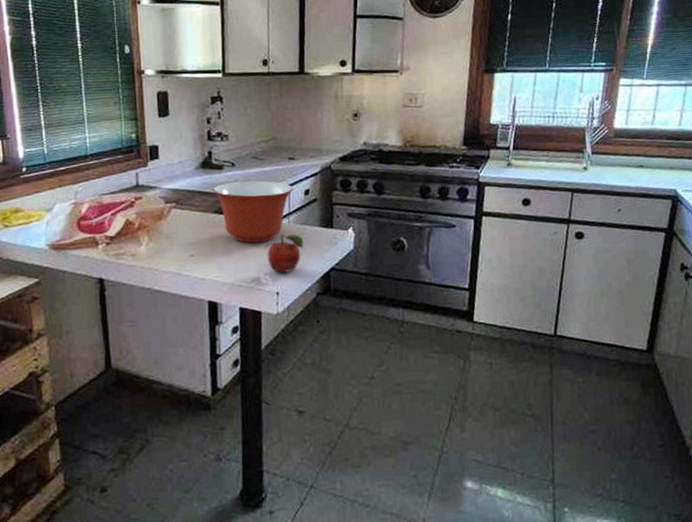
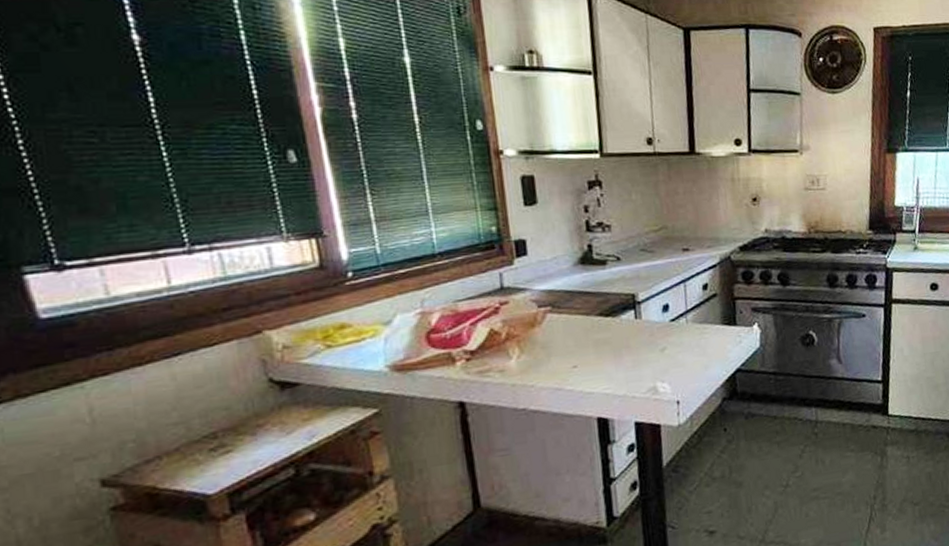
mixing bowl: present [212,180,294,243] -> none [595,276,690,348]
fruit: present [267,234,304,273] -> none [663,335,705,379]

